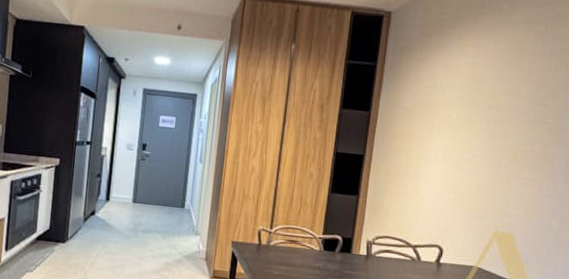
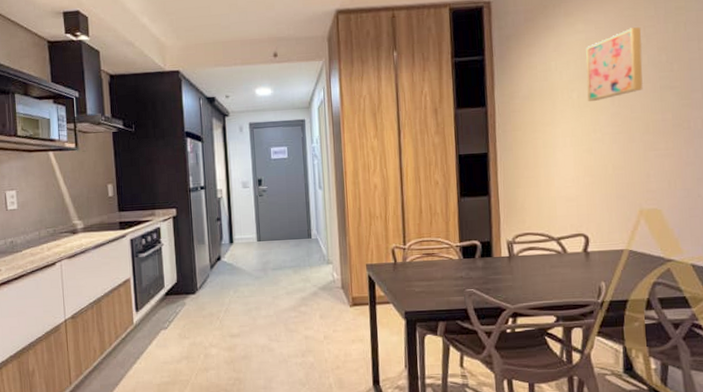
wall art: none [465,60,527,124] -> present [586,27,643,101]

